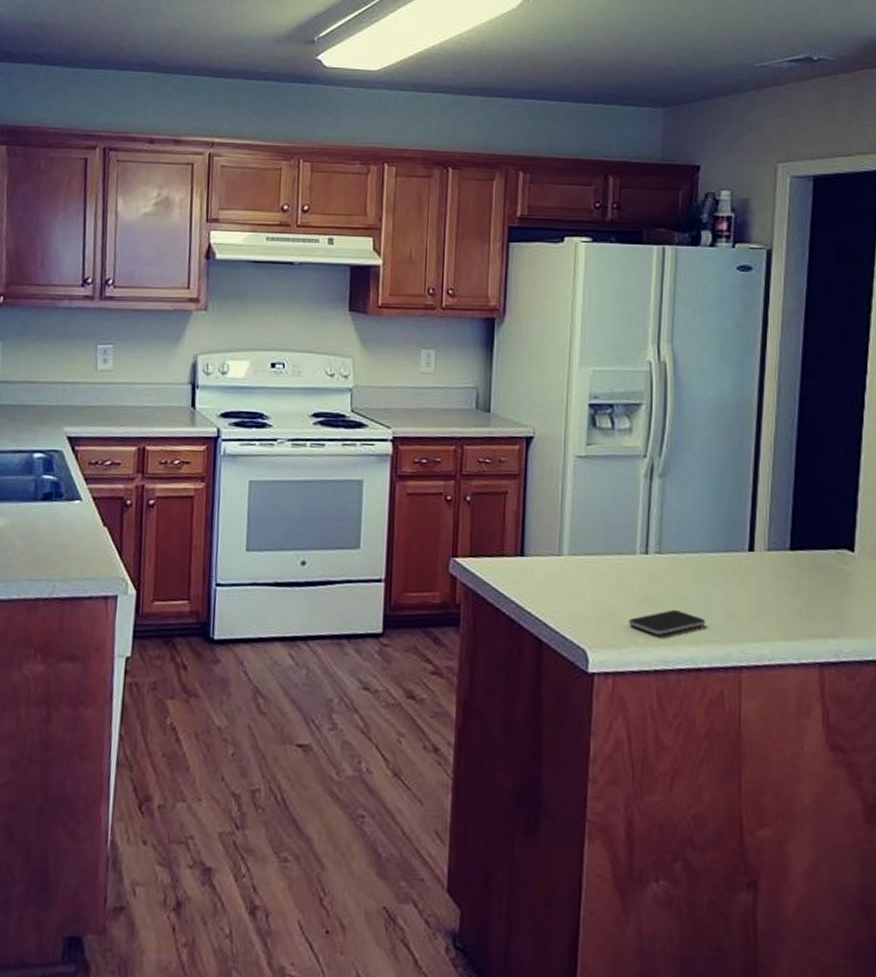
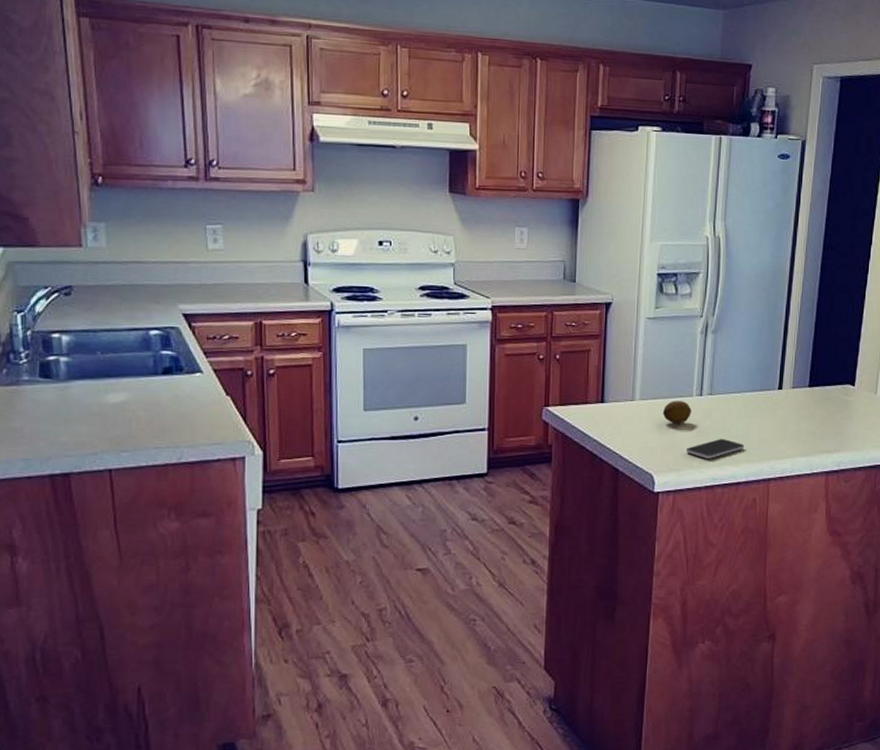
fruit: none [597,558,635,589] -> present [662,401,692,425]

